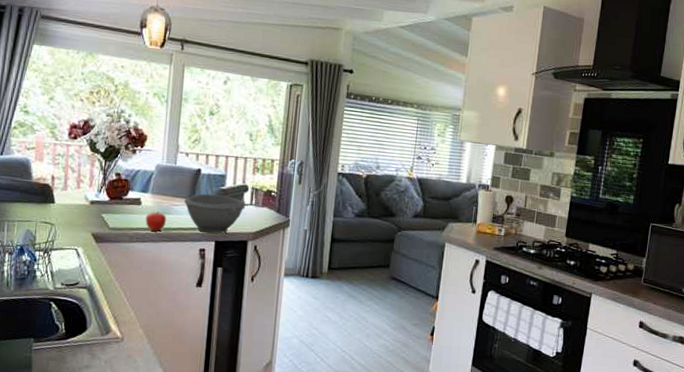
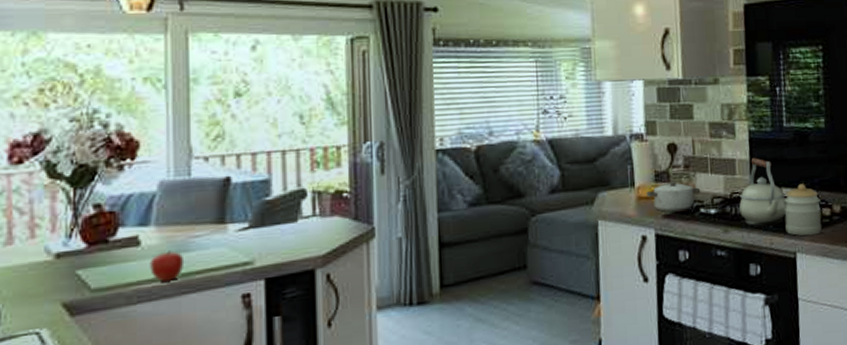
bowl: present [183,193,246,234] -> none [208,208,306,270]
cooking pot: none [484,223,526,248] -> present [646,180,701,212]
kettle: none [552,217,591,271] -> present [738,157,787,227]
jar: none [587,243,619,284] -> present [784,184,823,236]

